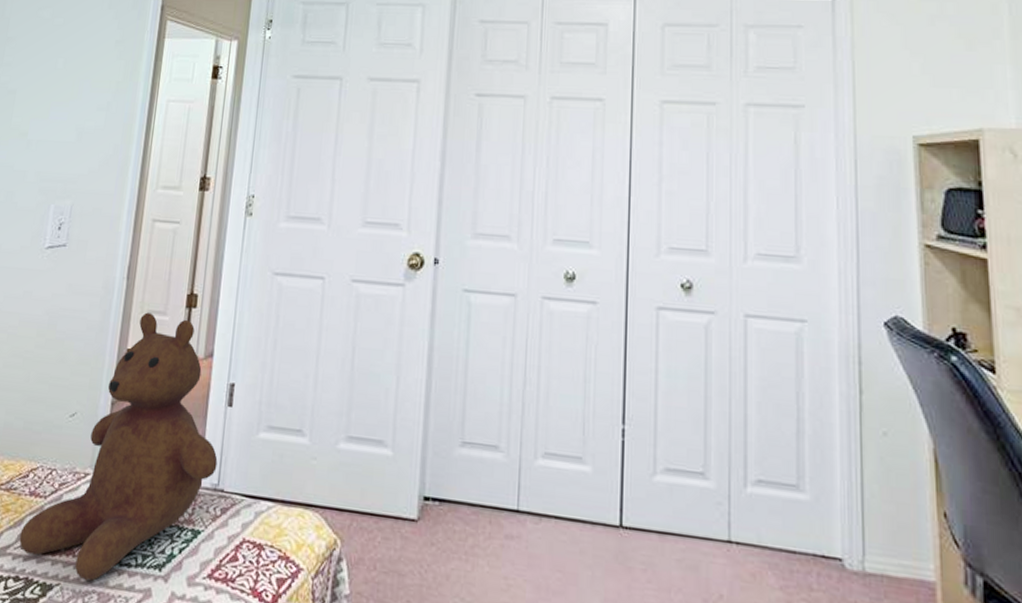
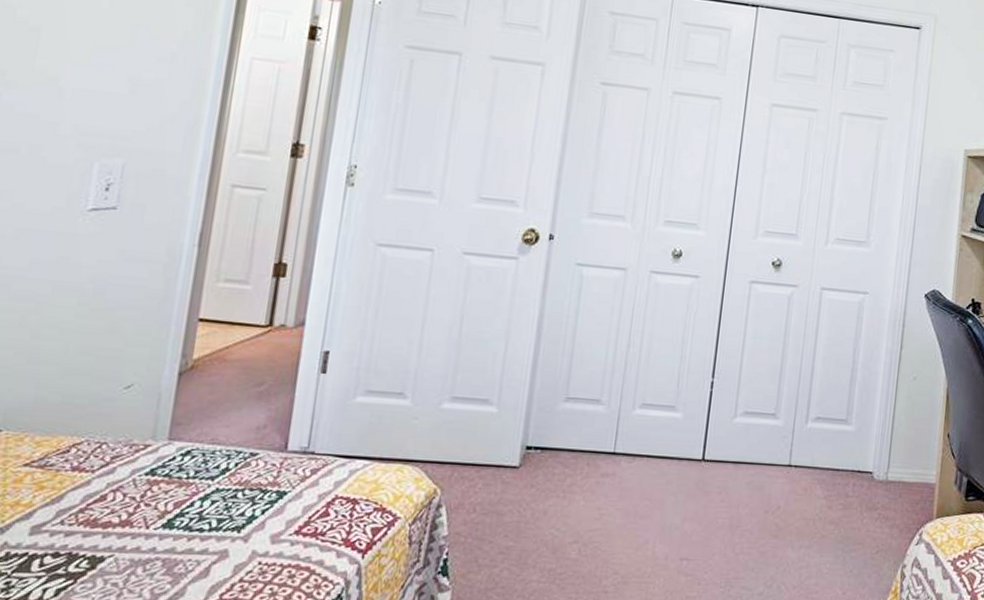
teddy bear: present [19,312,218,581] -> none [58,281,308,550]

